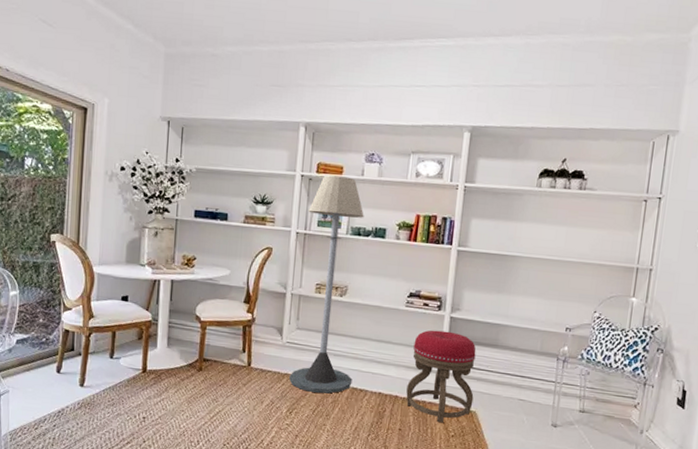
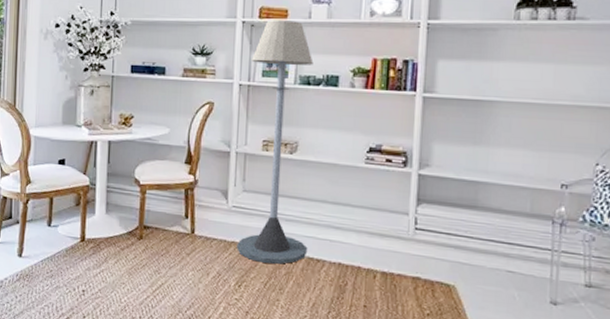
stool: present [406,330,476,423] -> none [370,189,452,299]

